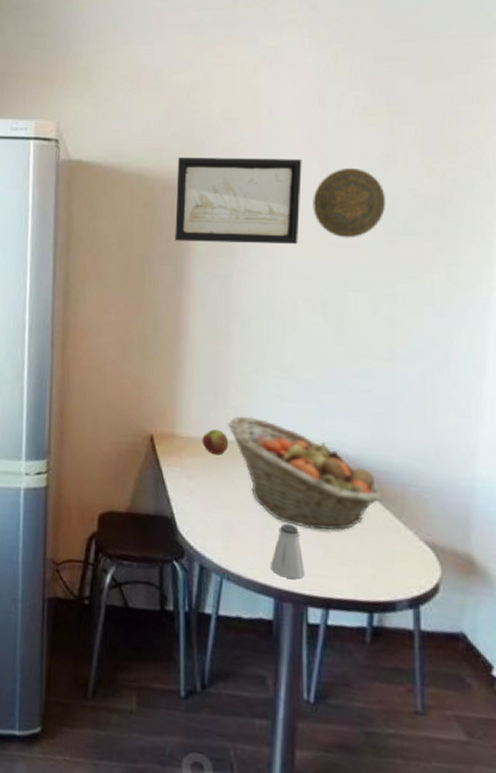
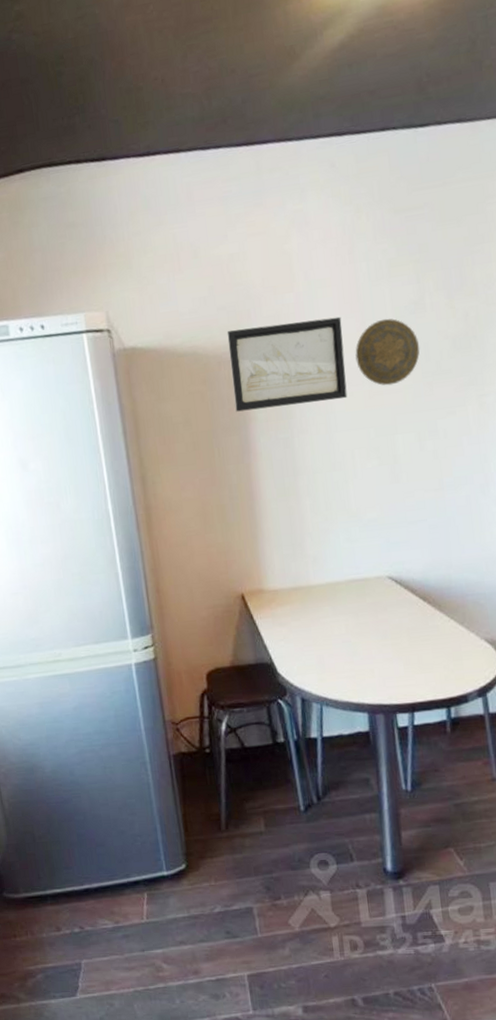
apple: present [202,429,229,455] -> none [287,578,312,601]
fruit basket: present [227,416,383,530] -> none [307,561,447,649]
saltshaker: present [271,523,305,579] -> none [361,647,391,694]

